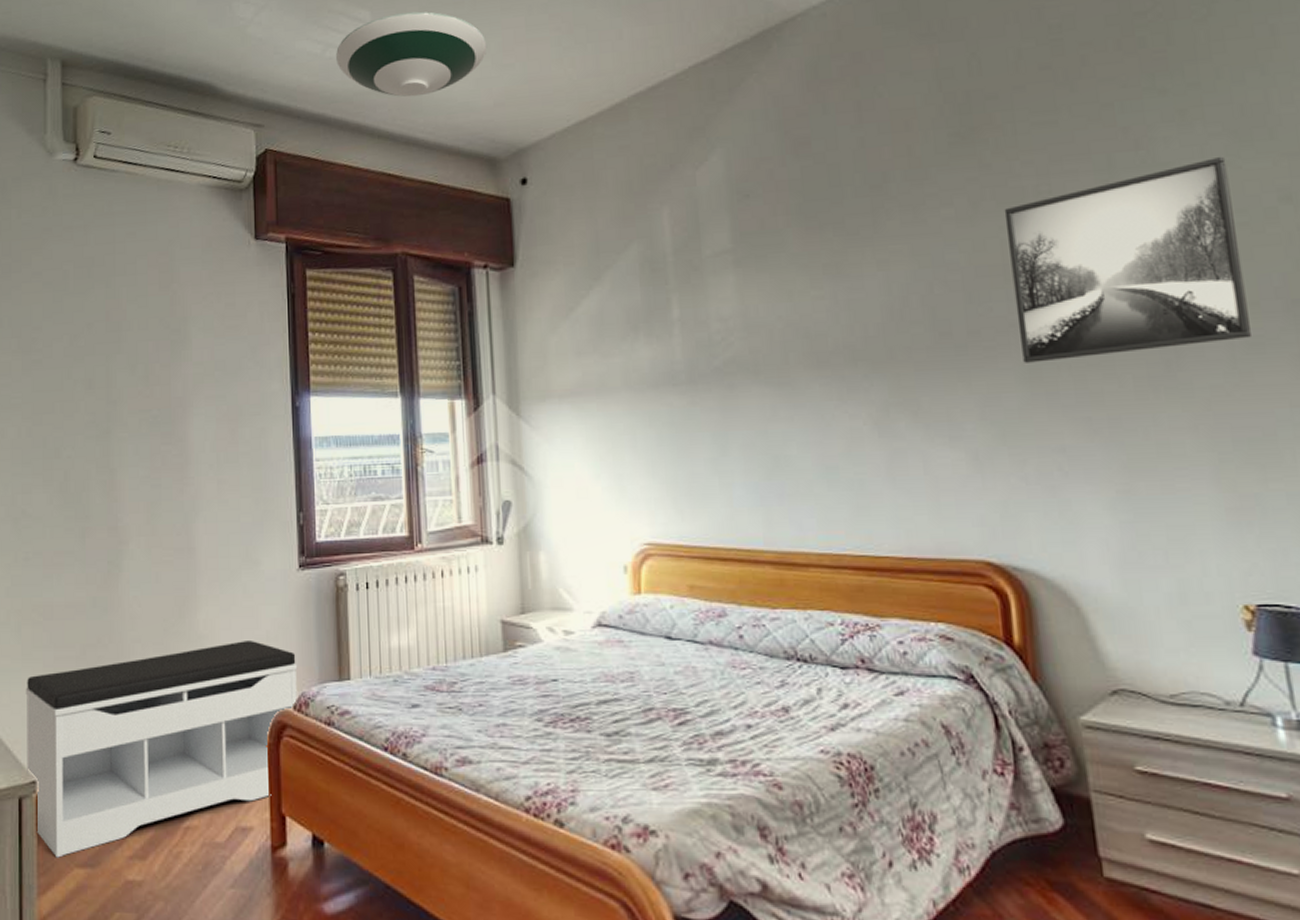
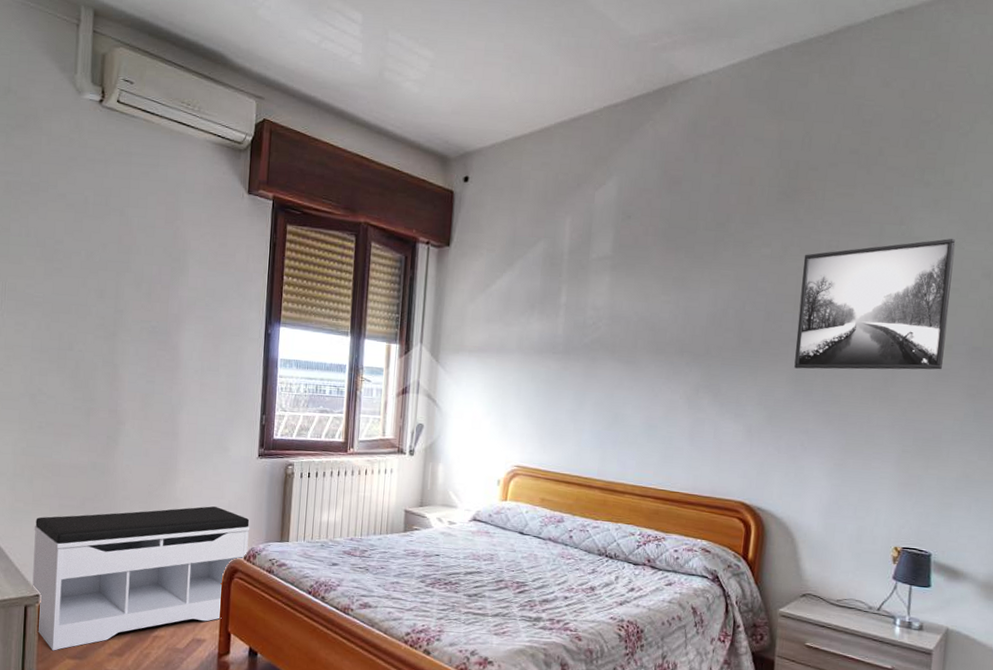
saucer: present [336,11,487,97] -> none [330,20,453,95]

